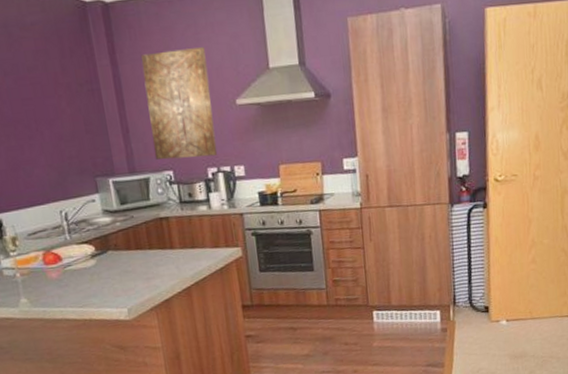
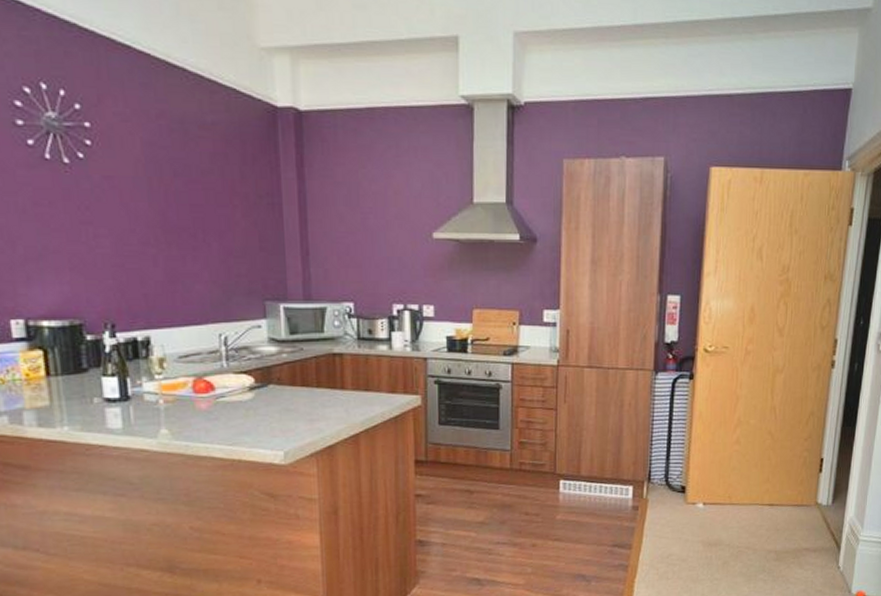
wall art: present [140,47,218,160] -> none [331,171,406,291]

